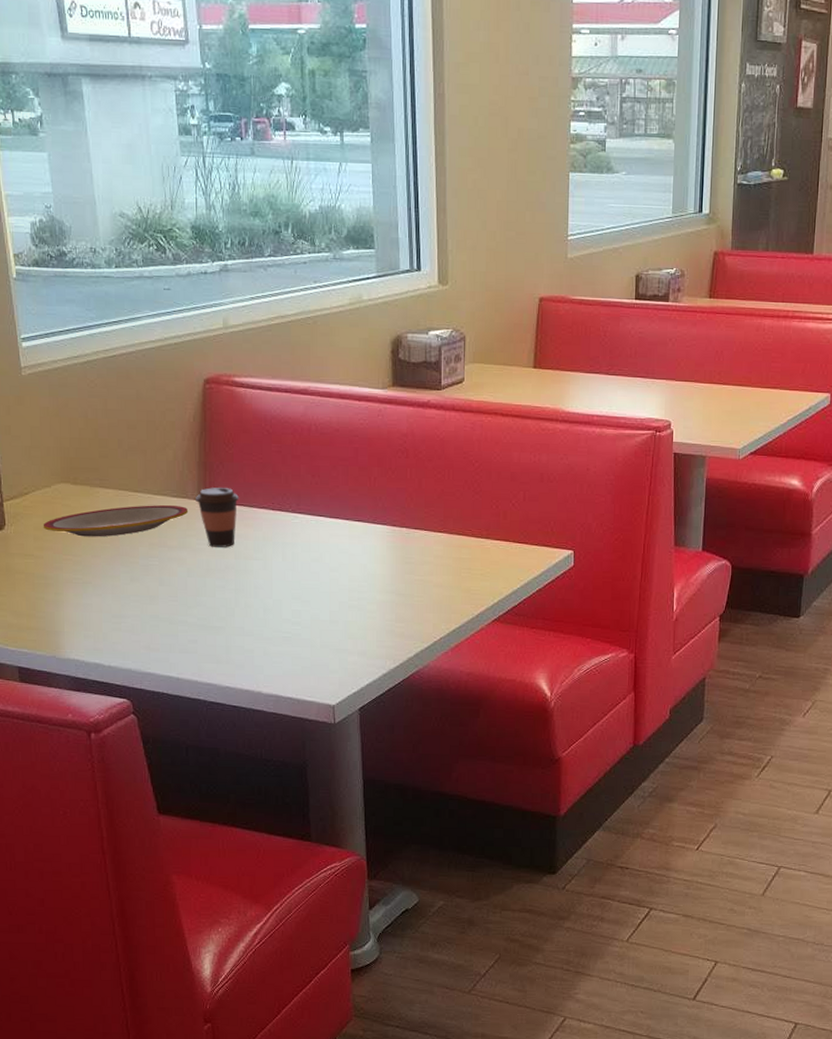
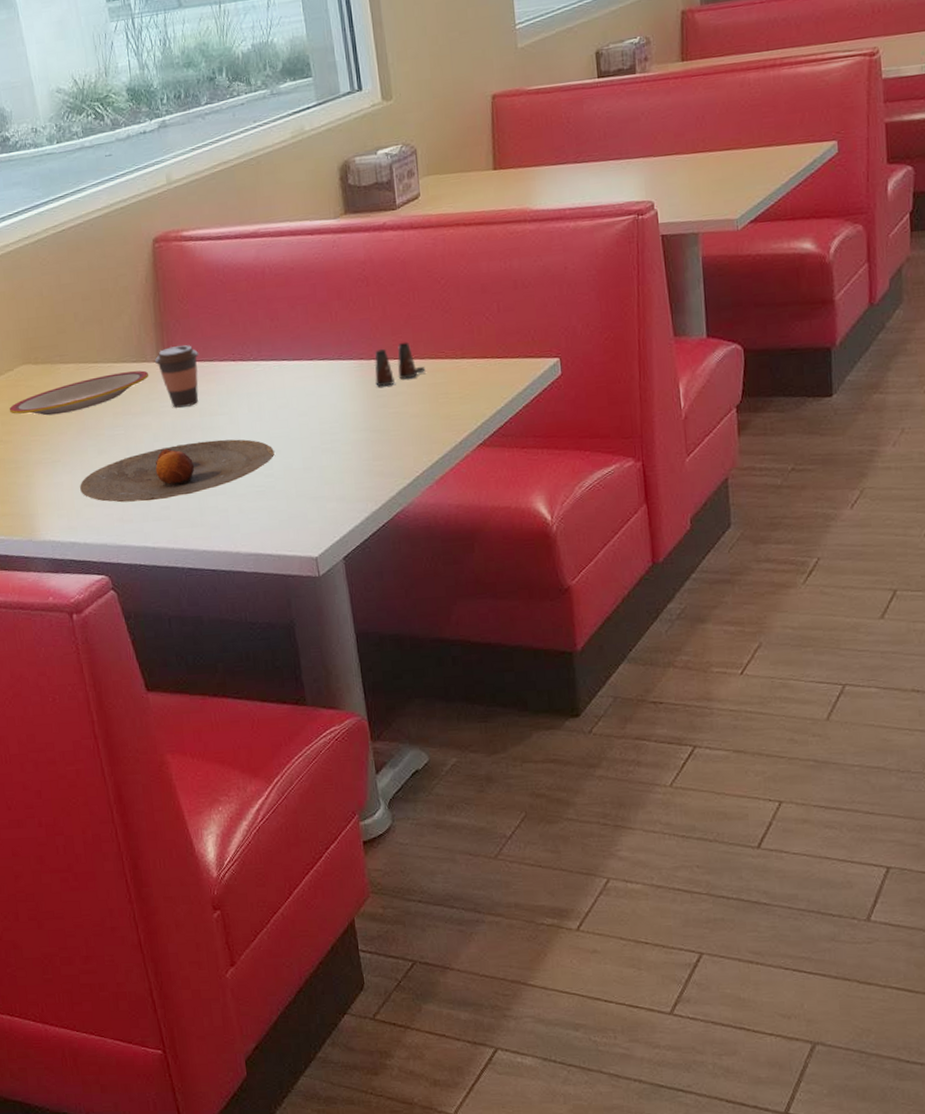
plate: none [109,582,303,633] -> present [80,439,275,503]
salt shaker: none [405,515,453,555] -> present [374,342,426,387]

